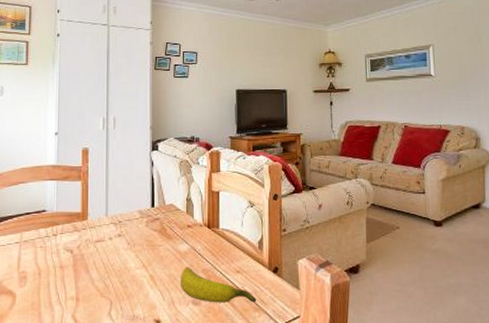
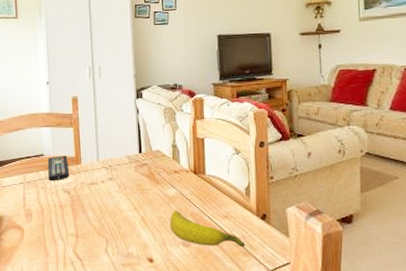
remote control: none [49,211,74,240] -> present [47,156,70,181]

